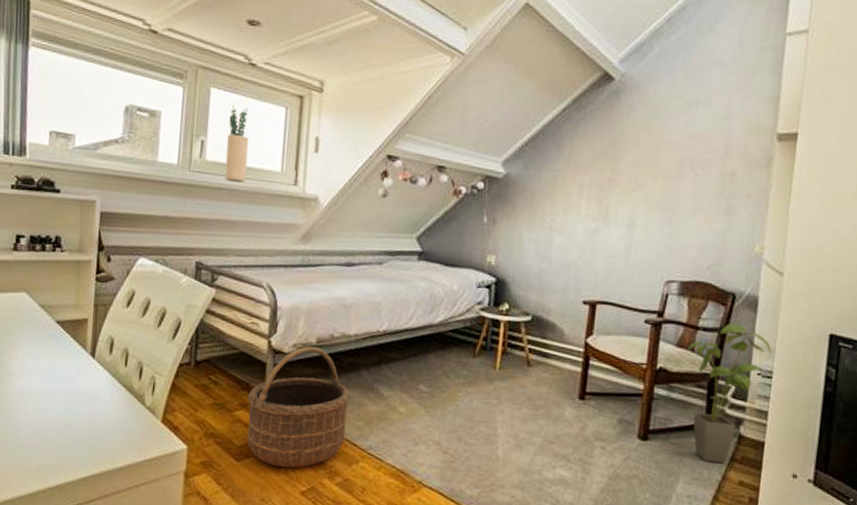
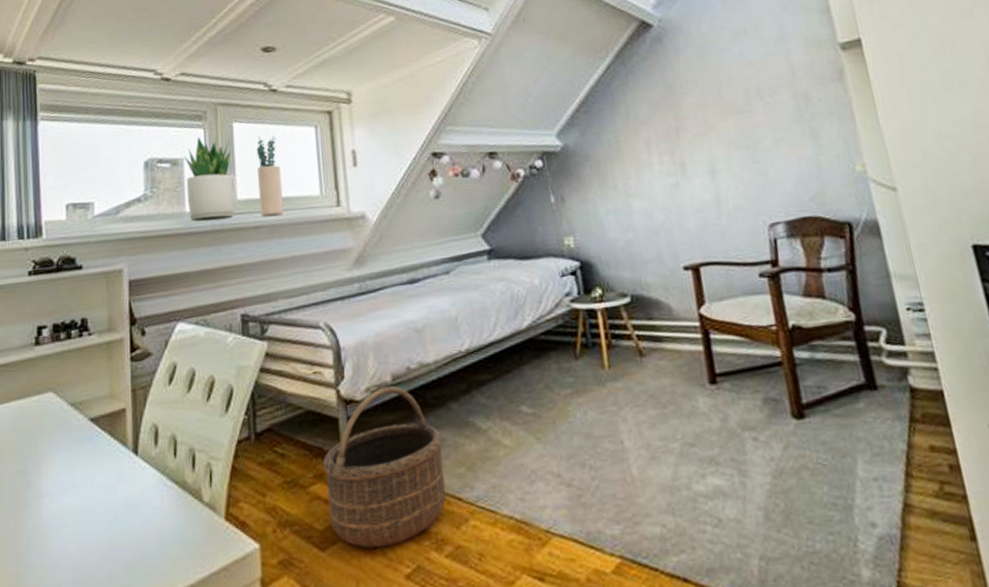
planter: none [160,94,206,176] -> present [184,137,235,222]
house plant: present [687,323,772,464] -> none [816,255,914,430]

